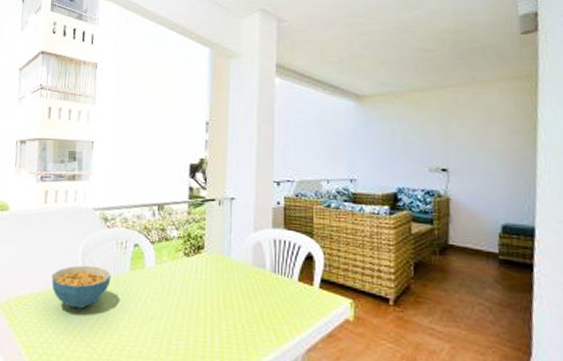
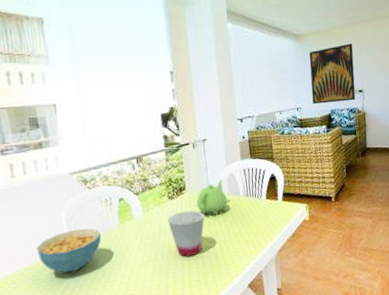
cup: none [180,272,221,326] -> present [168,210,205,257]
teakettle: none [214,245,250,286] -> present [196,179,228,215]
wall art: none [372,110,437,181] -> present [309,43,356,105]

